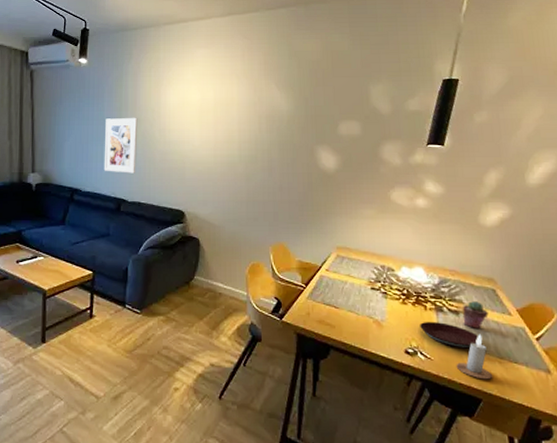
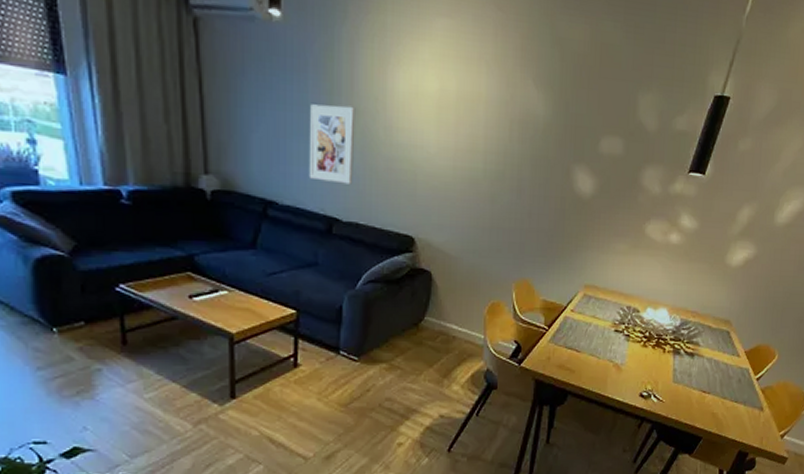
plate: present [420,321,483,349] -> none [657,364,711,390]
candle: present [456,334,493,380] -> none [684,375,715,419]
potted succulent: present [462,301,488,328] -> none [696,343,720,370]

